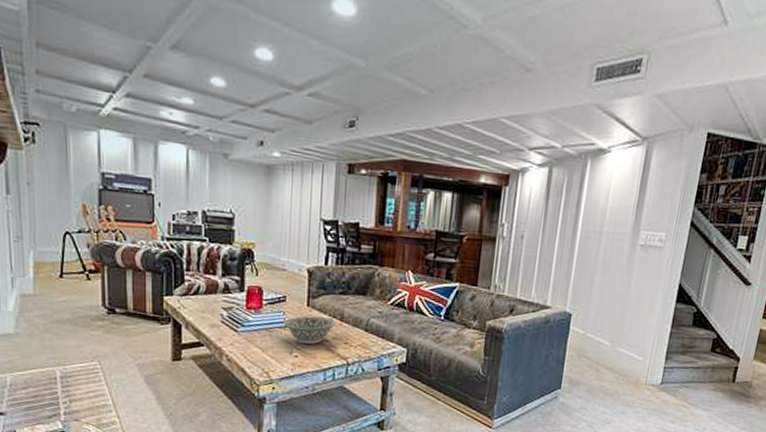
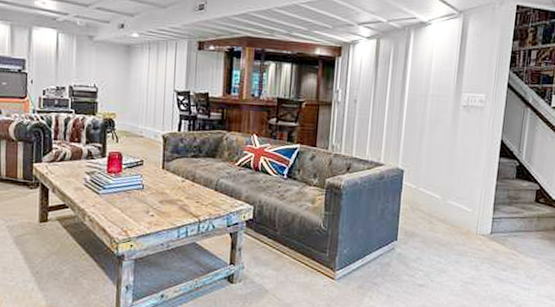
decorative bowl: present [284,316,337,345] -> none [141,178,189,204]

